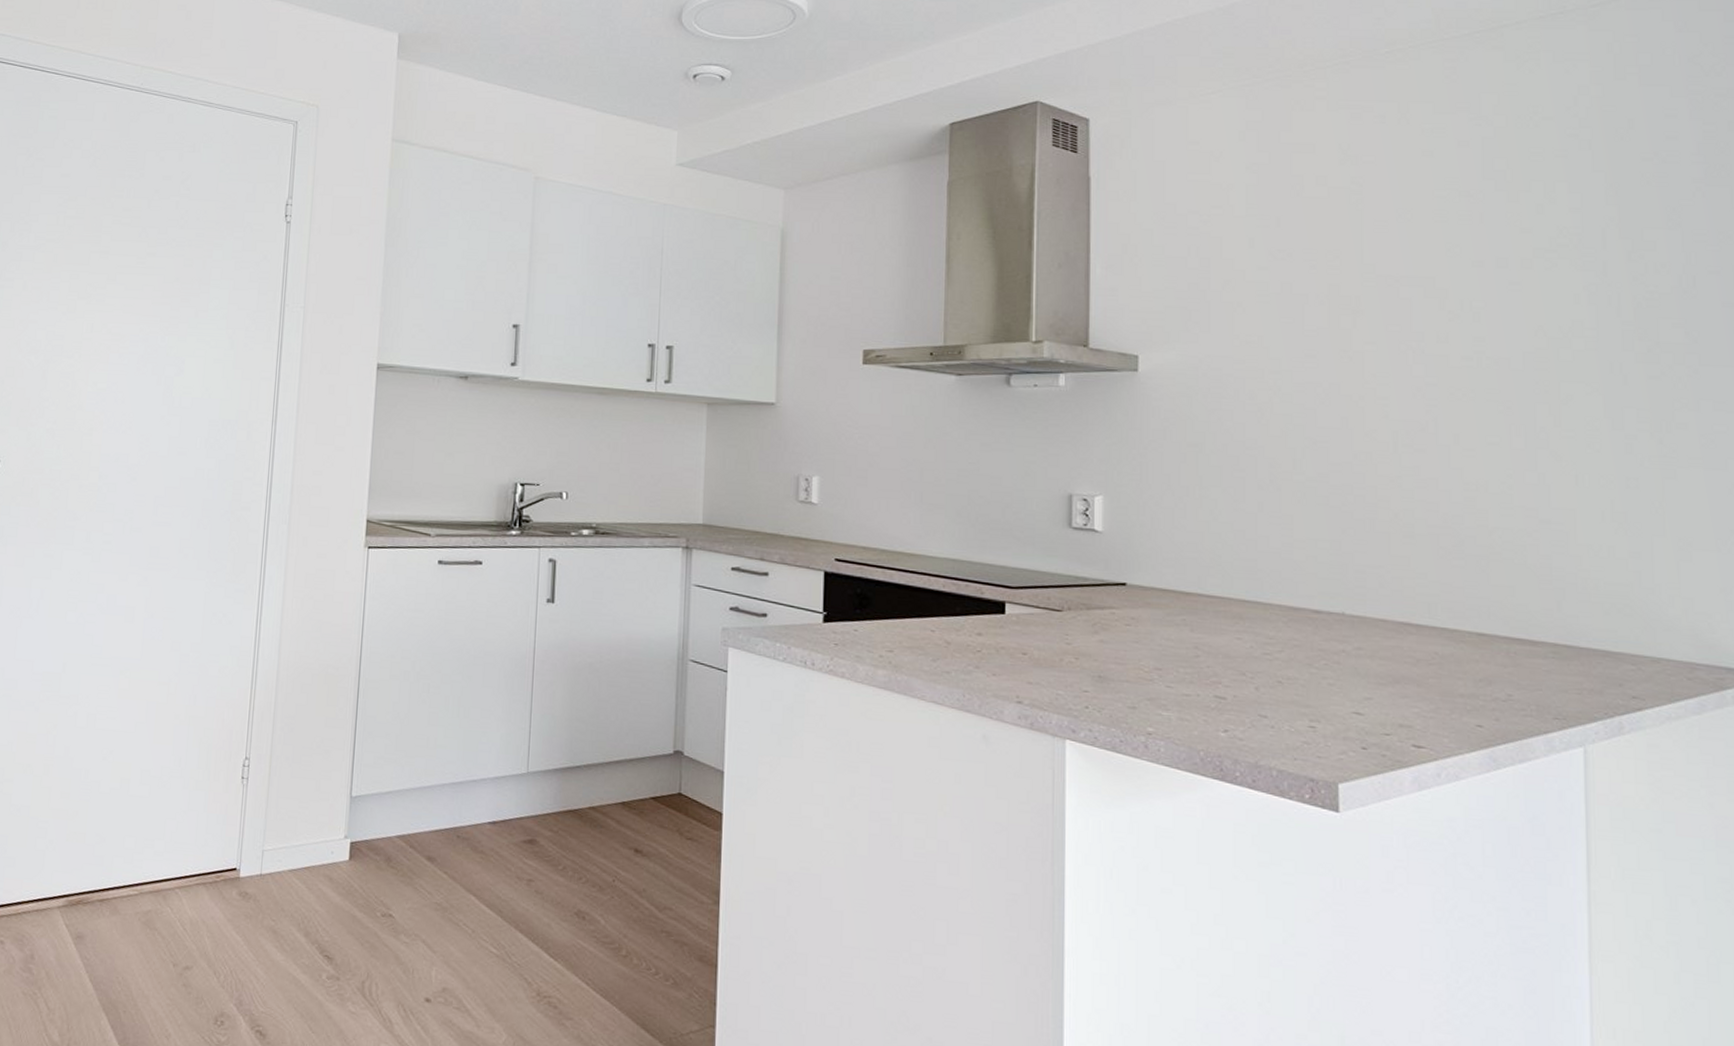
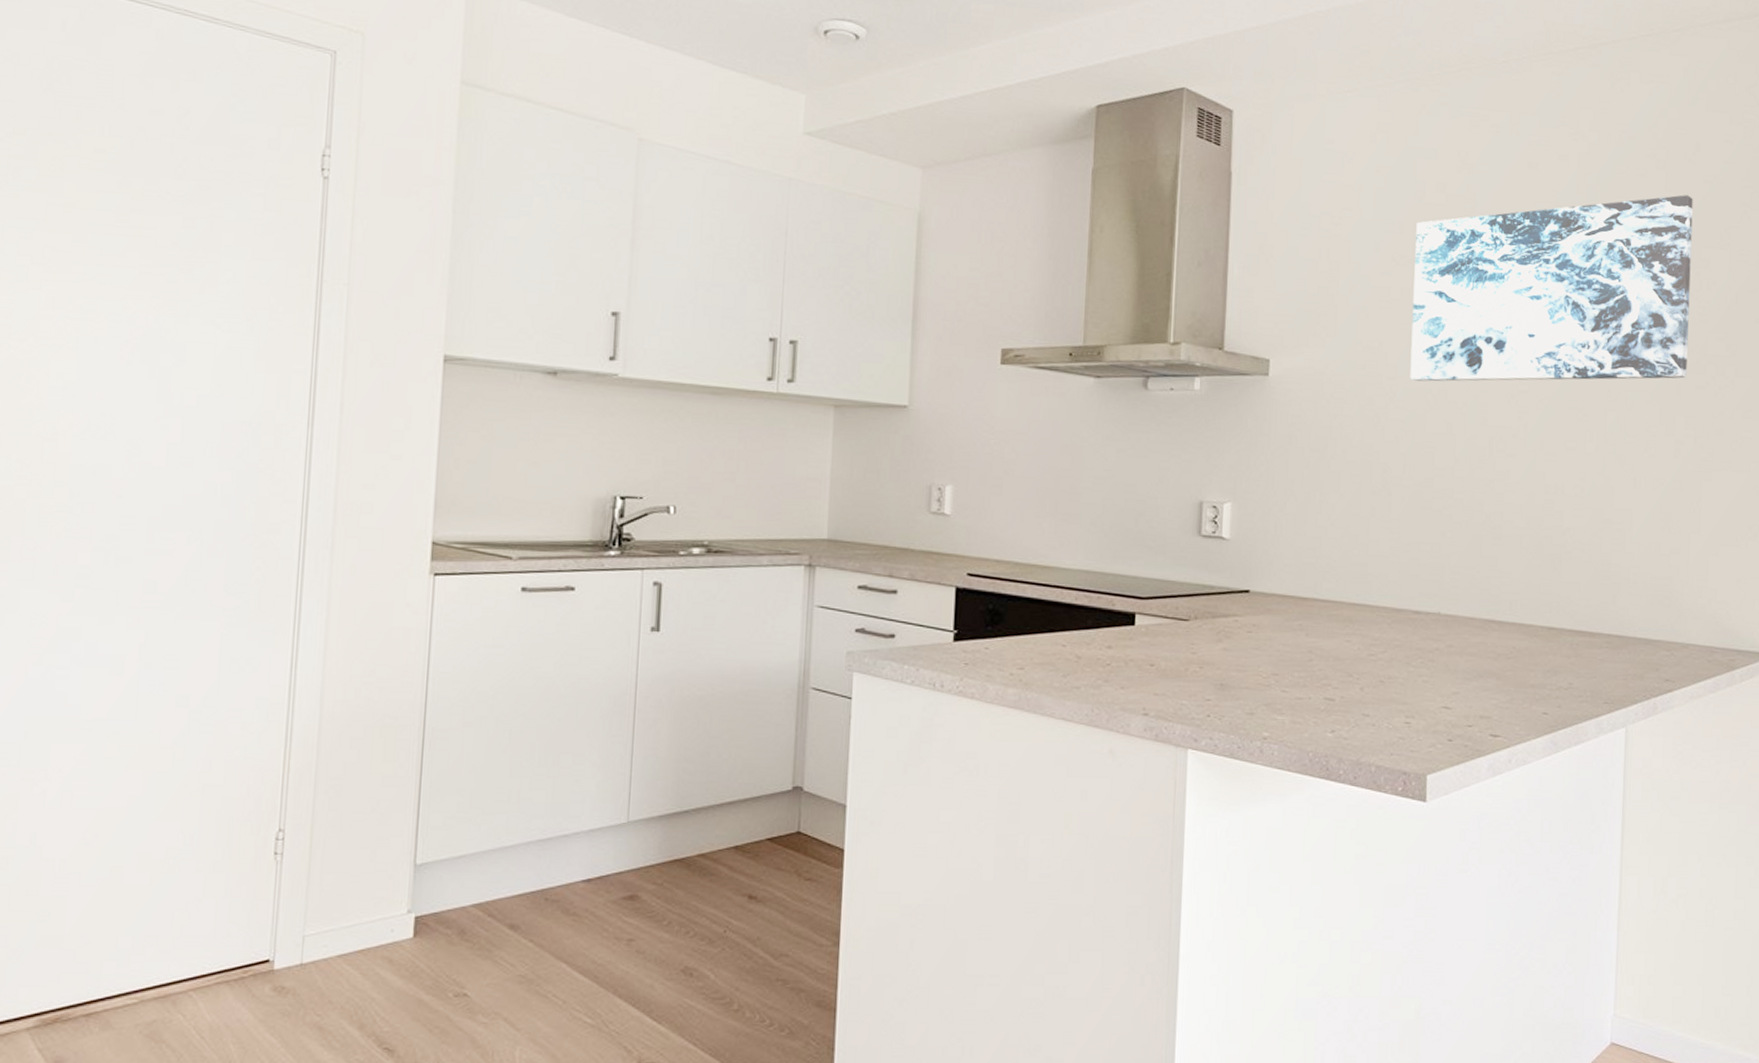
wall art: none [1295,174,1635,375] -> present [1410,195,1693,382]

